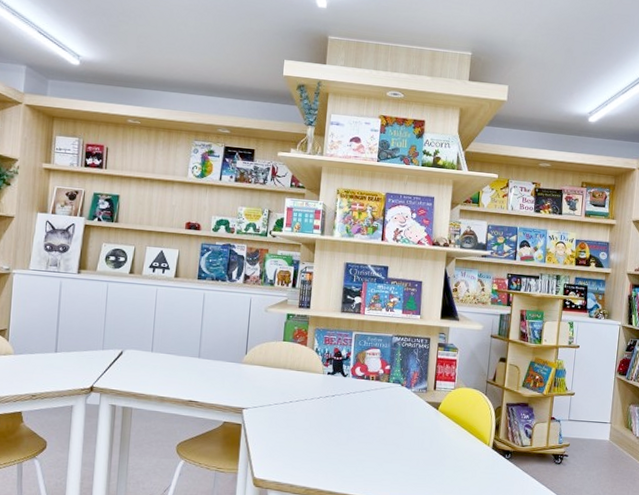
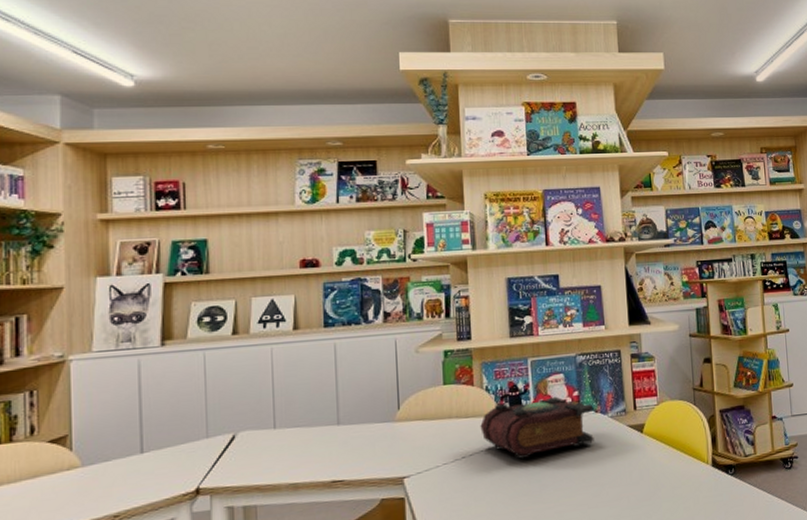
book: none [307,364,401,412] -> present [480,396,594,459]

